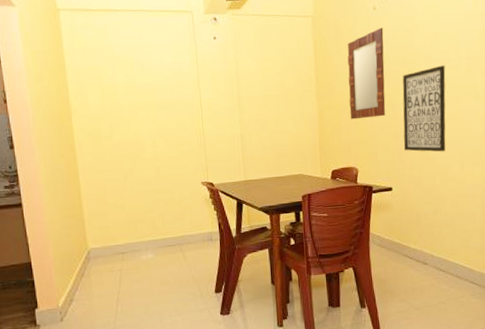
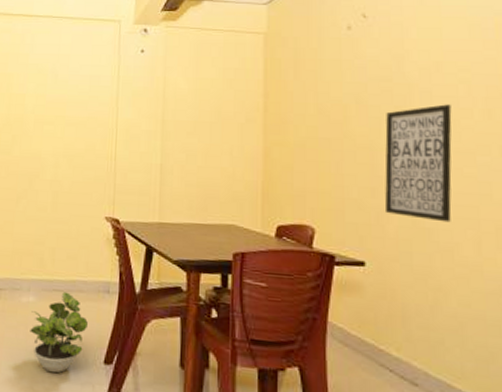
potted plant: none [152,246,199,308] -> present [30,292,88,373]
home mirror: present [347,27,386,120] -> none [307,51,361,164]

